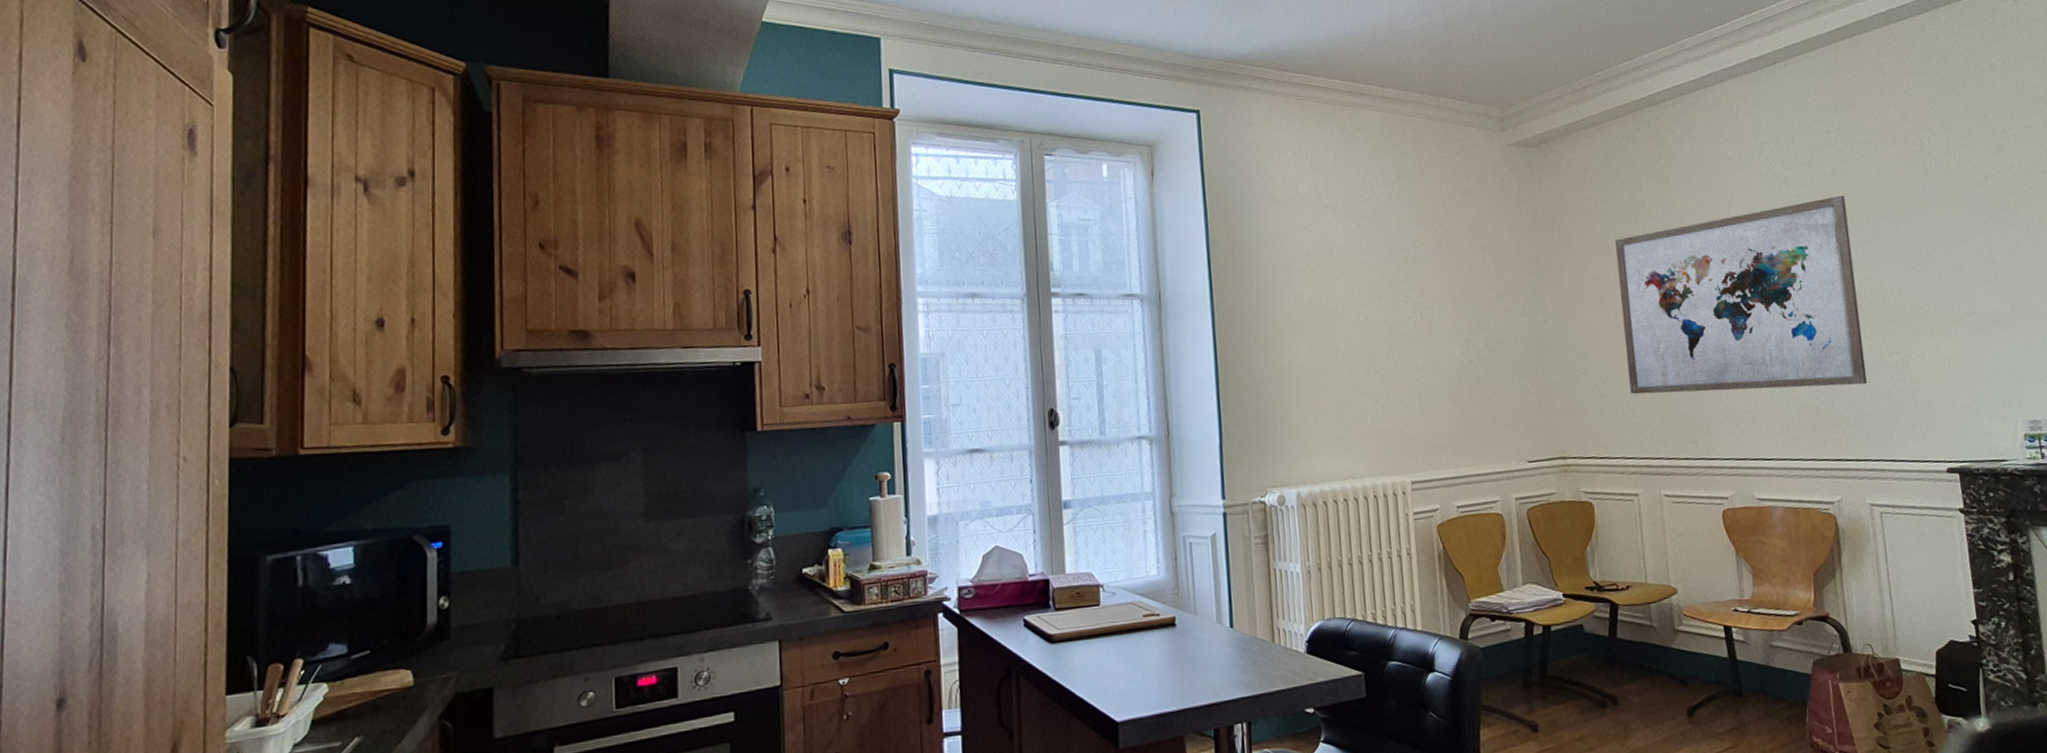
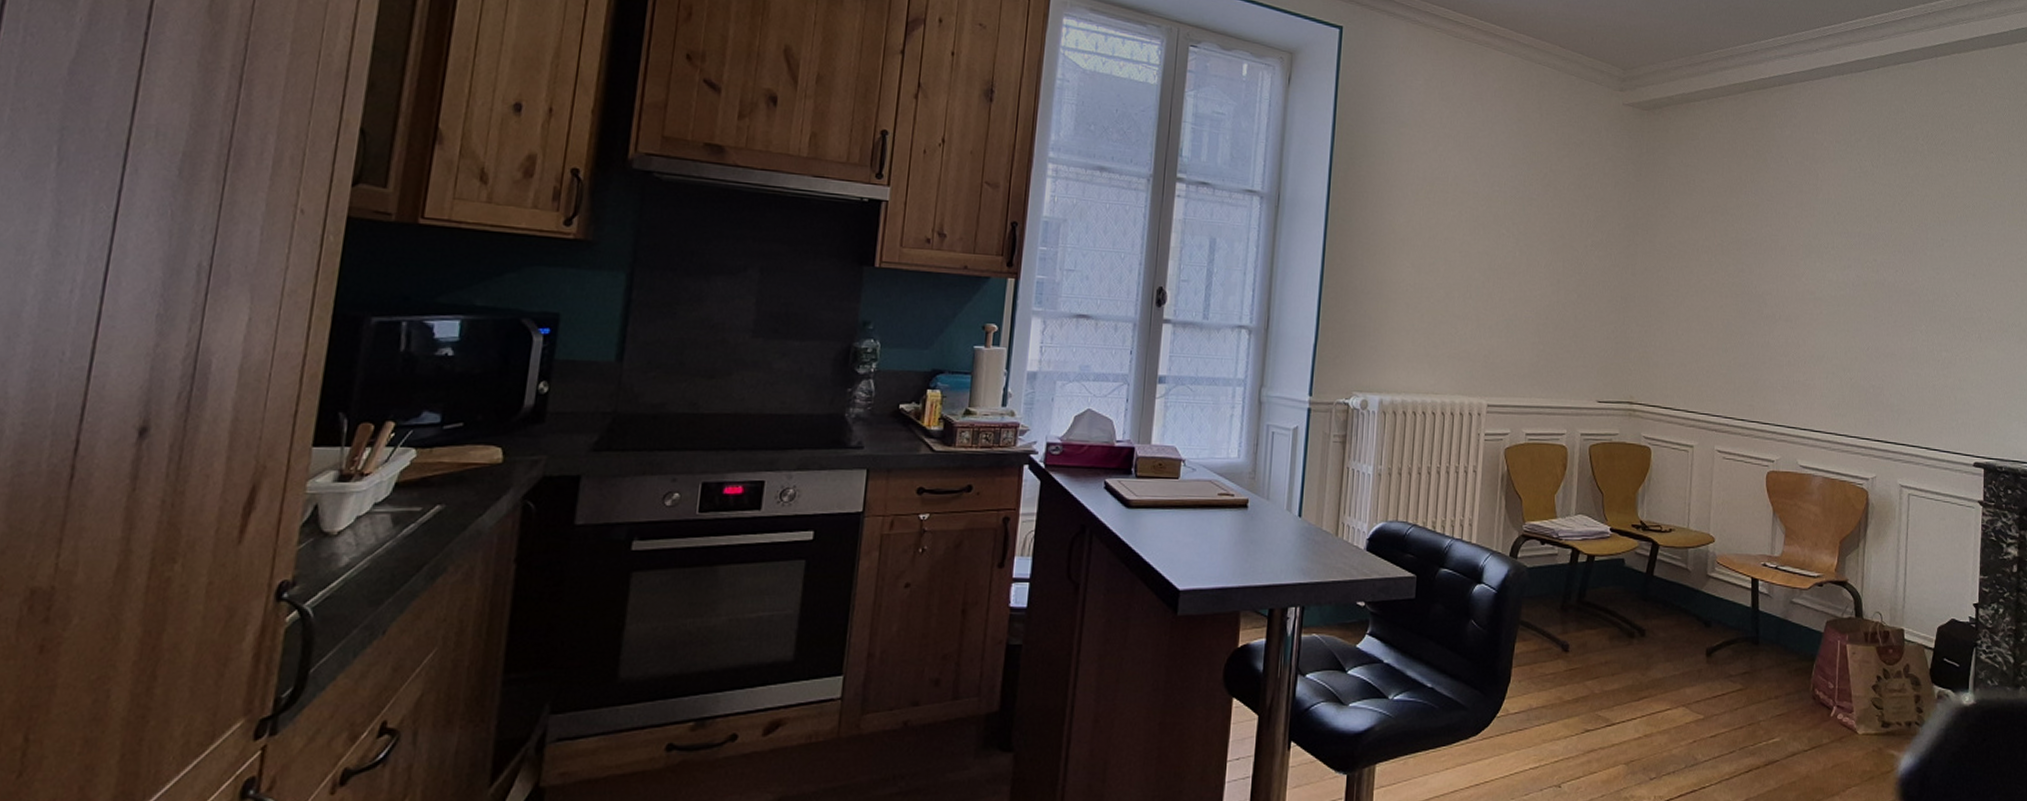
wall art: present [1615,195,1867,395] -> none [1700,198,1923,376]

